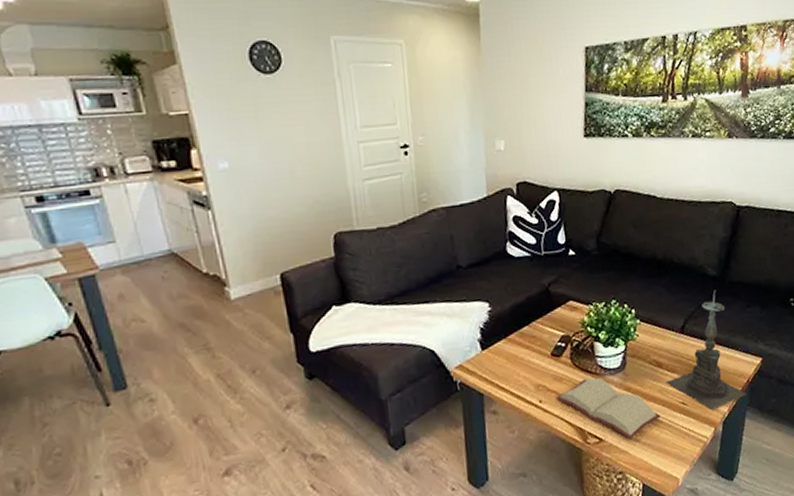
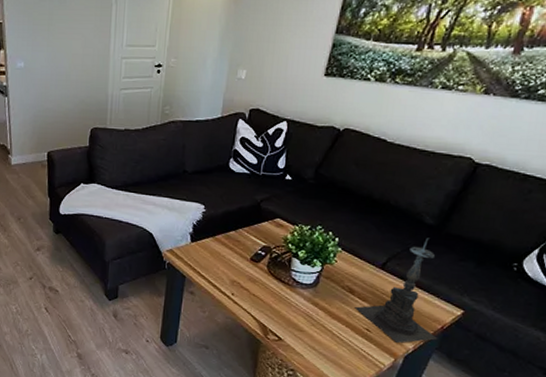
hardback book: present [555,377,661,440] -> none [246,286,342,346]

